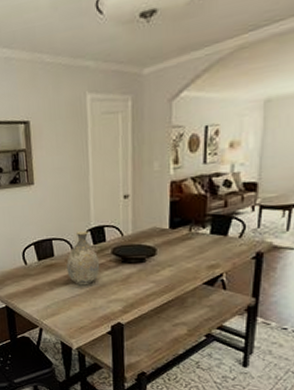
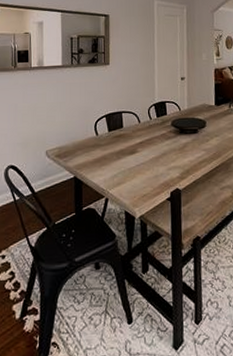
vase: present [66,231,100,286] -> none [133,106,162,154]

